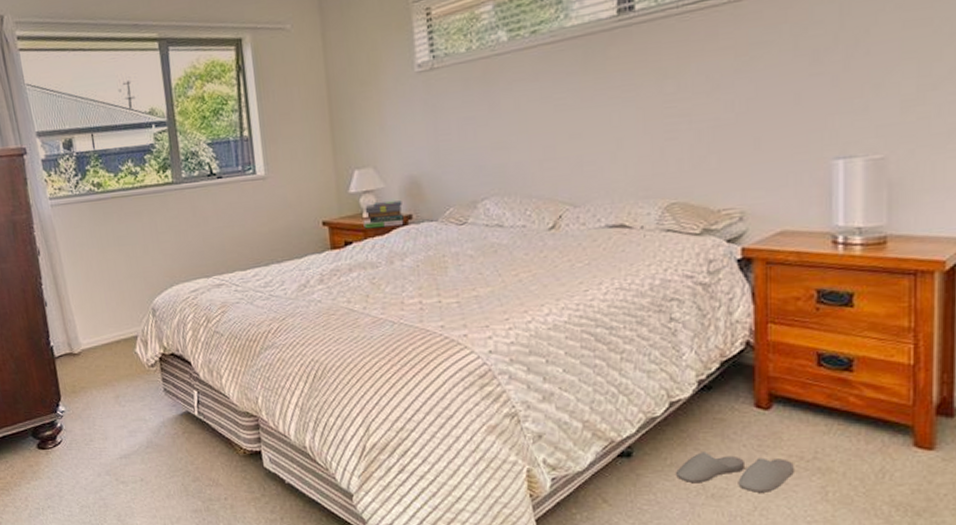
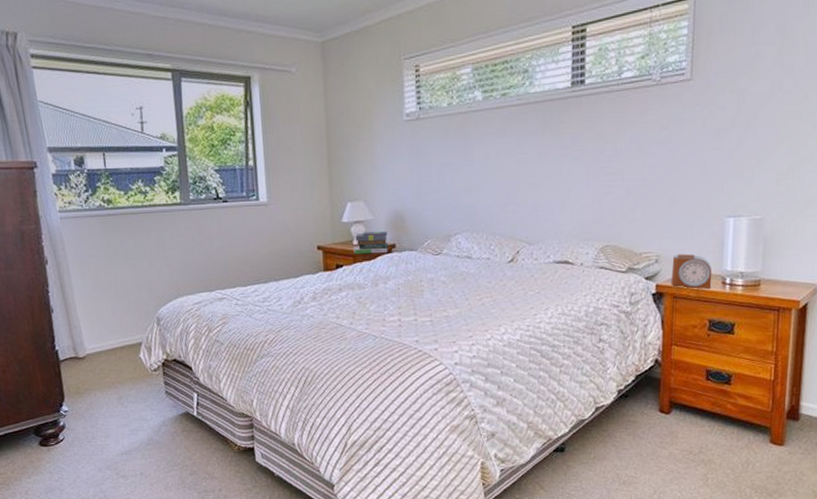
slippers: present [676,452,794,493] -> none [598,447,685,480]
alarm clock: none [762,208,818,251] -> present [671,253,712,289]

